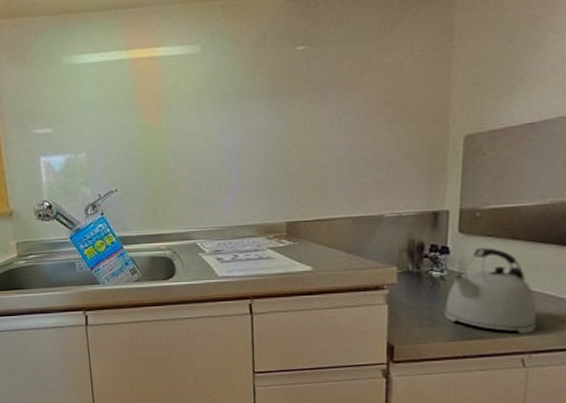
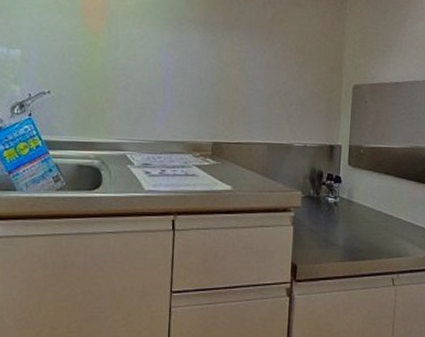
kettle: present [444,248,538,334] -> none [337,180,403,256]

